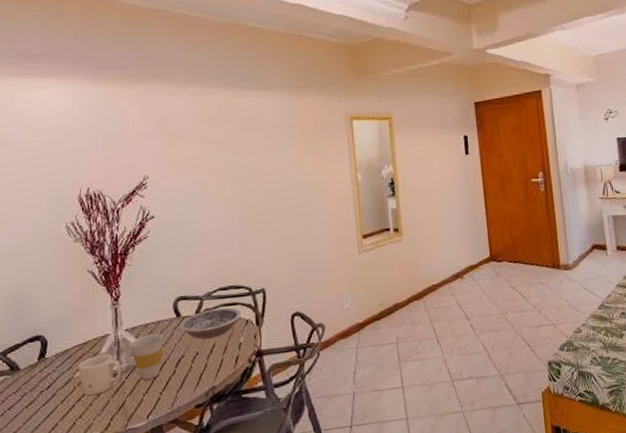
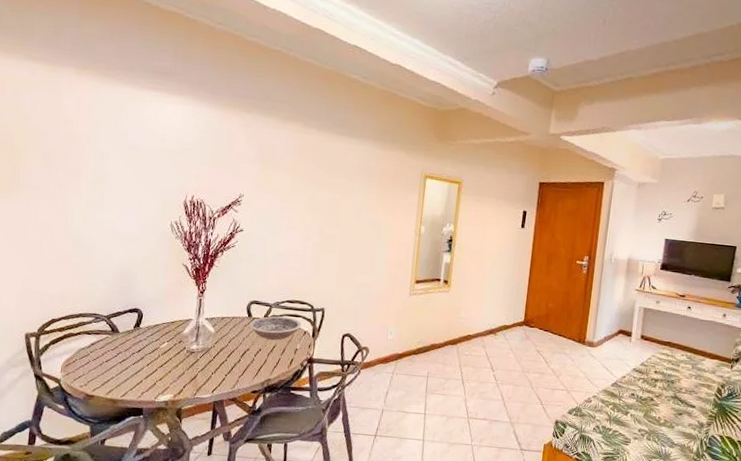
mug: present [79,353,122,397] -> none [164,334,199,366]
cup: present [130,334,164,380] -> none [208,326,235,362]

